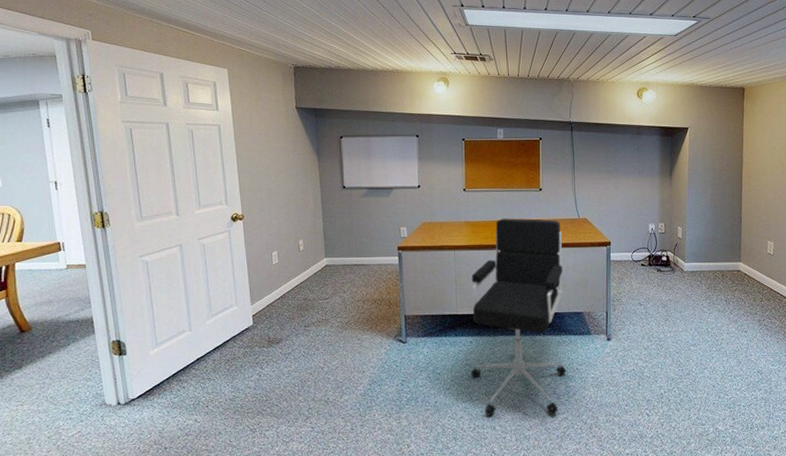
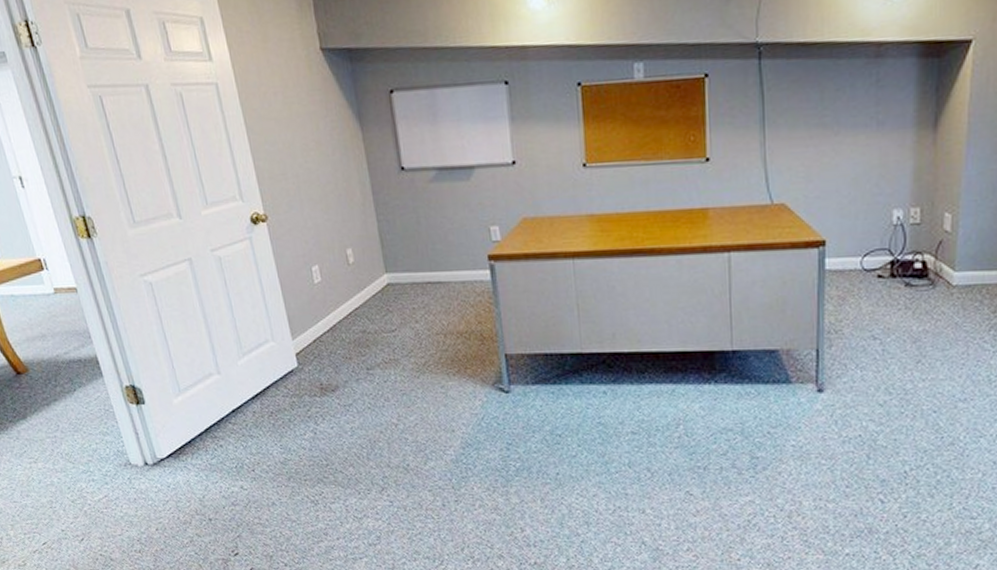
office chair: present [470,218,567,416] -> none [601,207,753,497]

